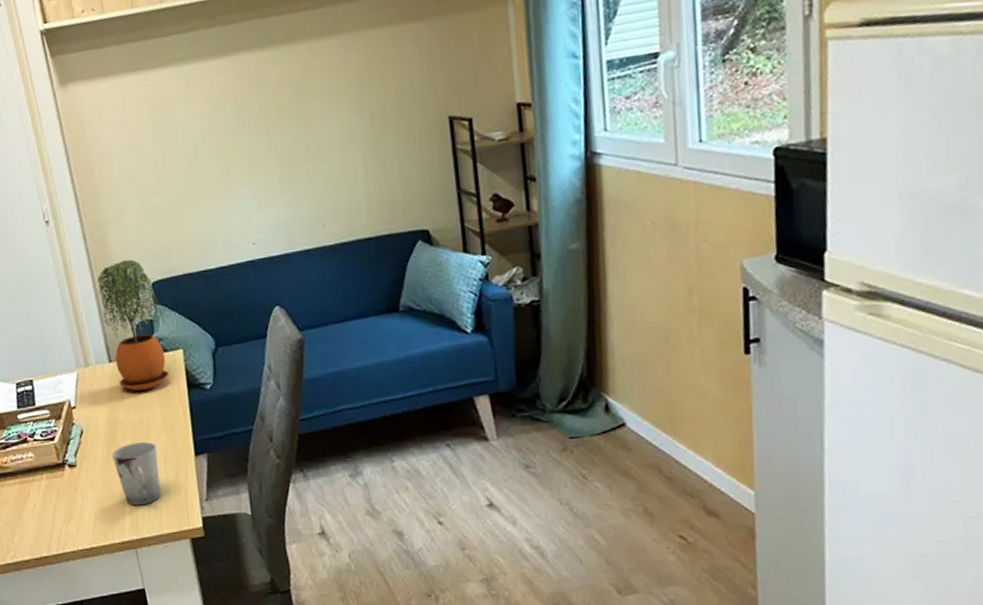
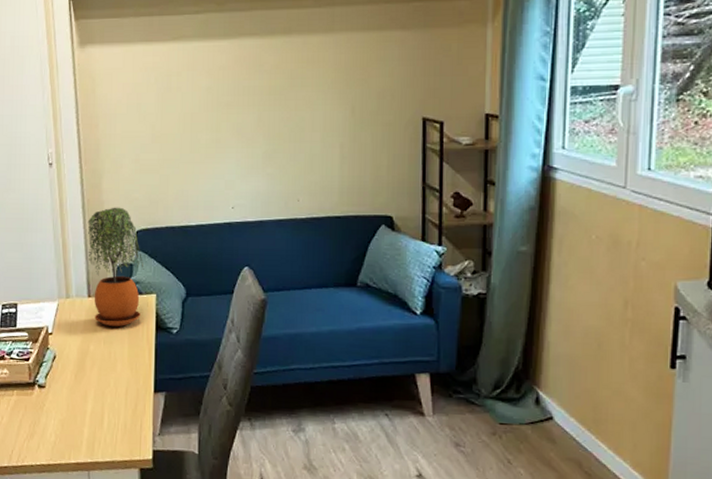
cup: present [111,441,161,506] -> none [78,372,121,432]

